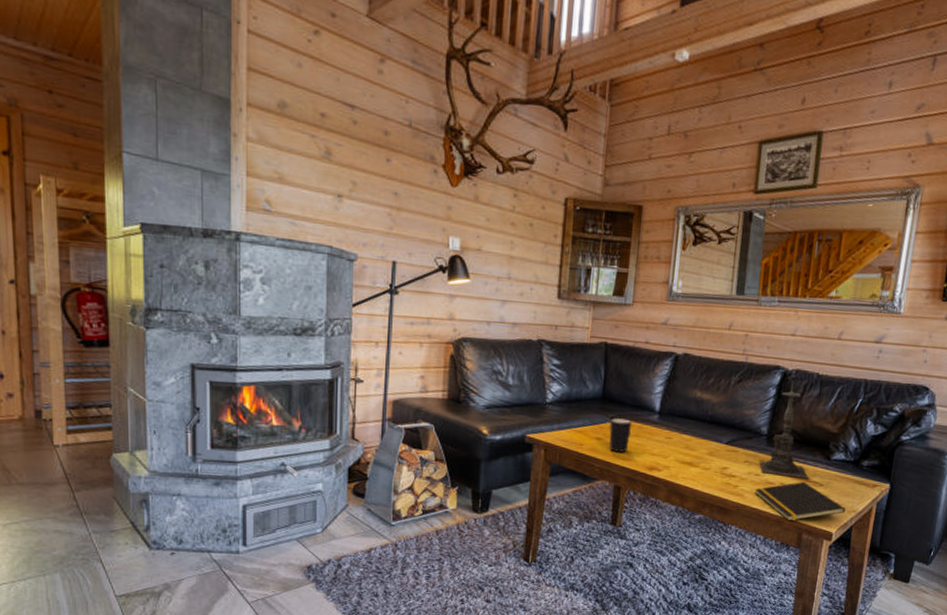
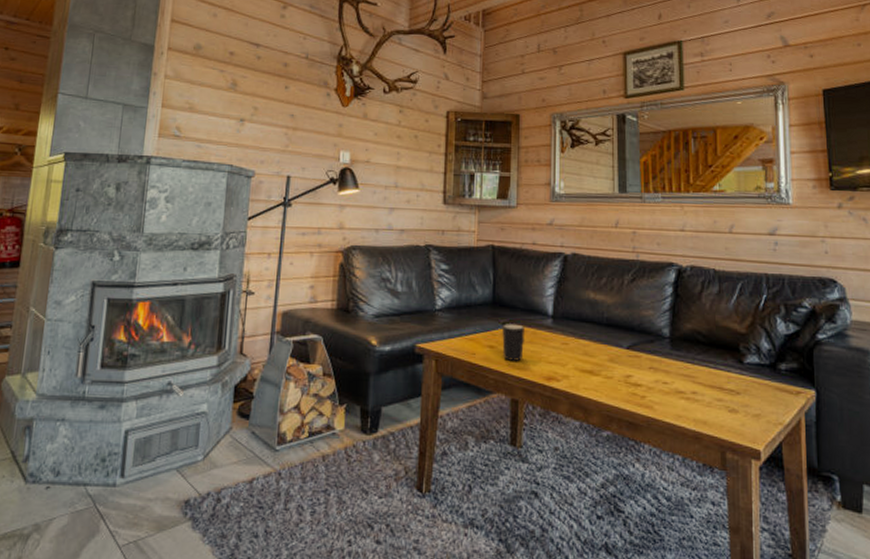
notepad: present [755,482,846,522] -> none [665,390,771,438]
candle holder: present [759,380,810,479] -> none [666,277,724,386]

